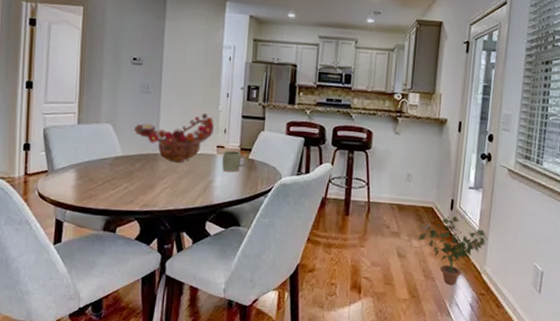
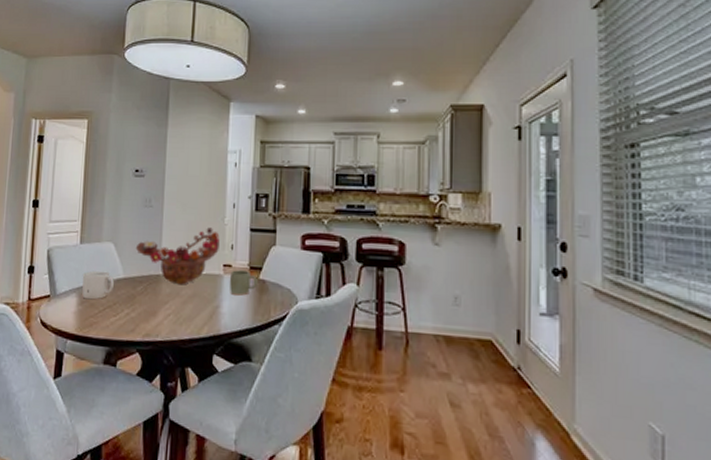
mug: none [80,149,113,175] -> present [82,270,114,300]
potted plant: present [418,215,488,285] -> none [475,351,574,450]

